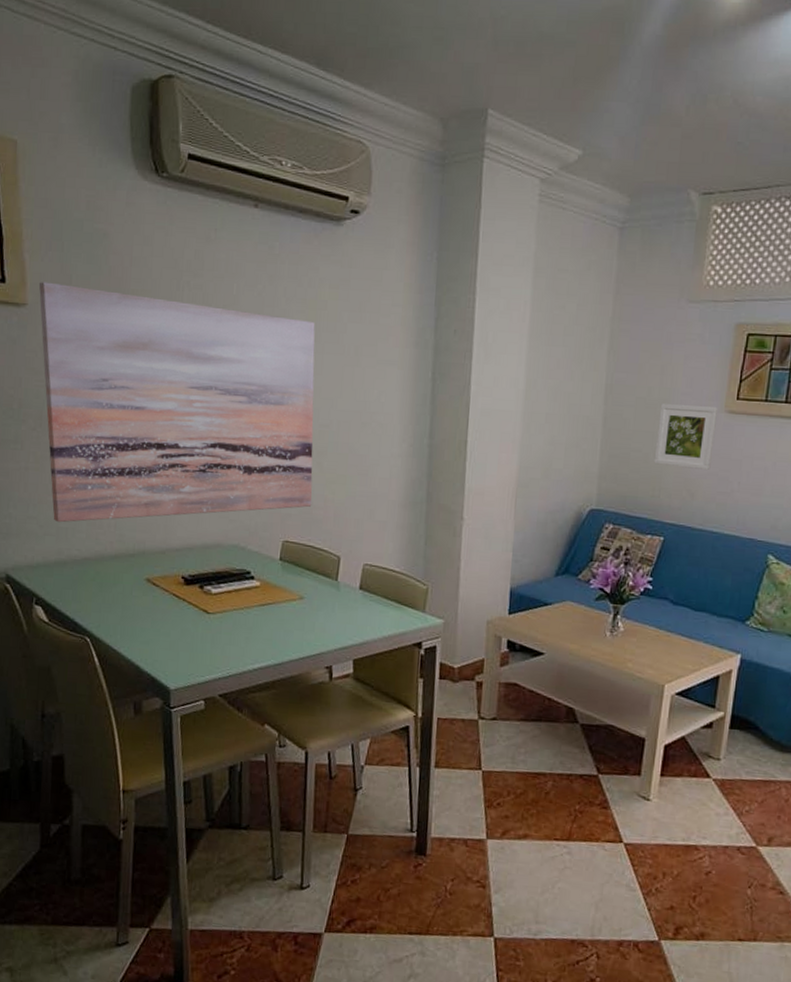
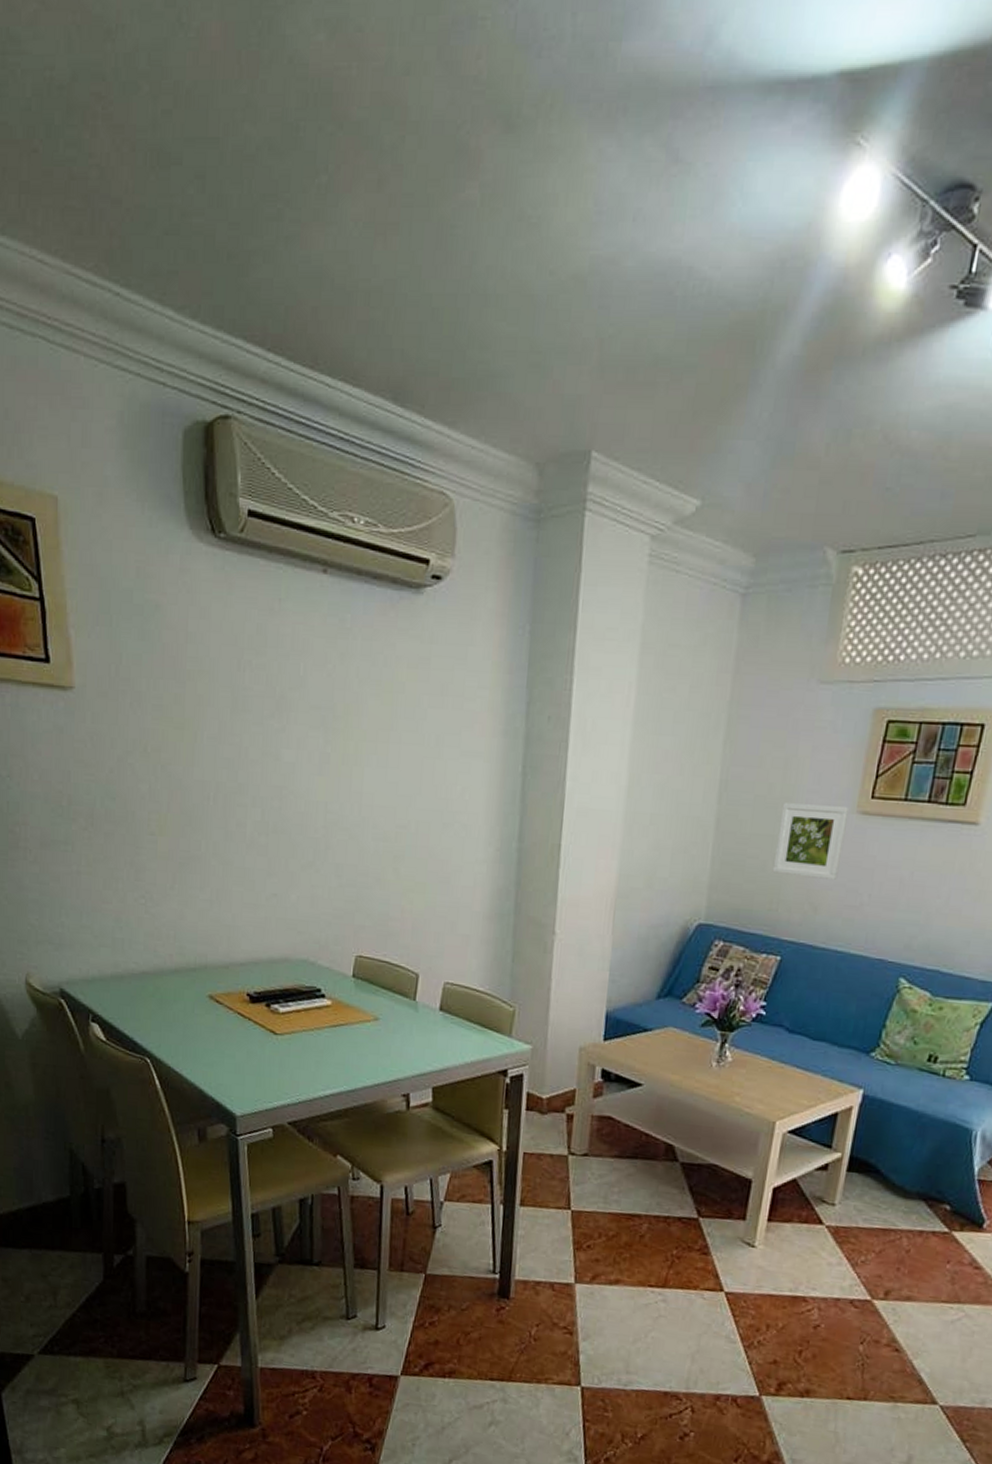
wall art: present [38,282,315,523] -> none [86,661,392,933]

